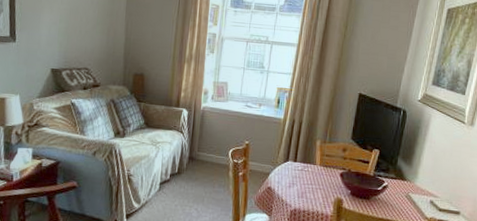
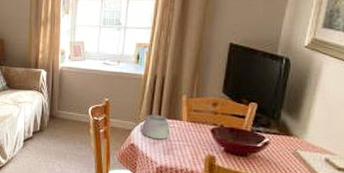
mug: none [278,156,306,183] -> present [142,112,172,140]

